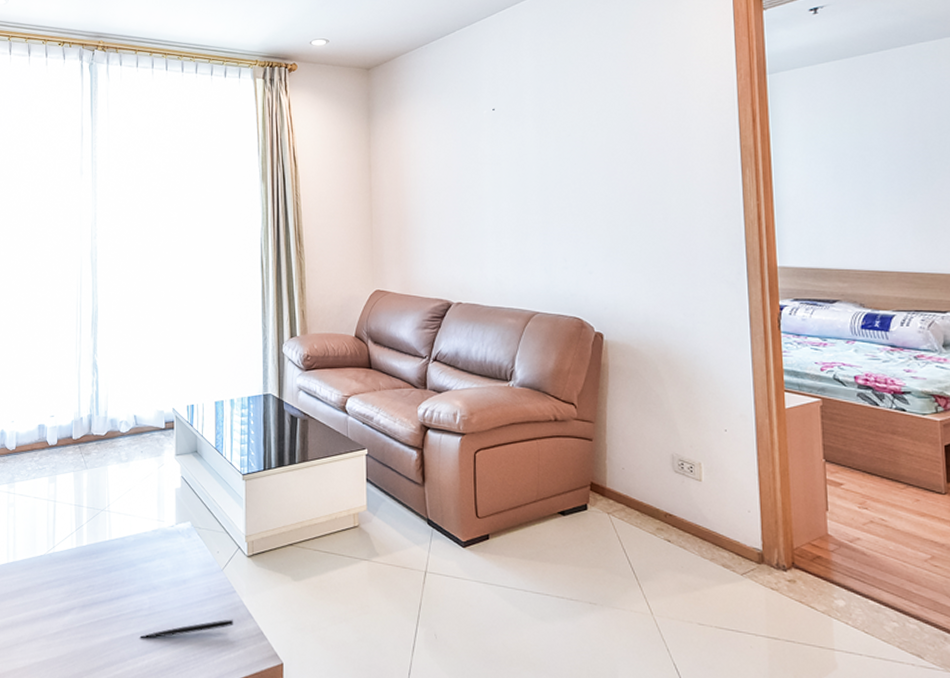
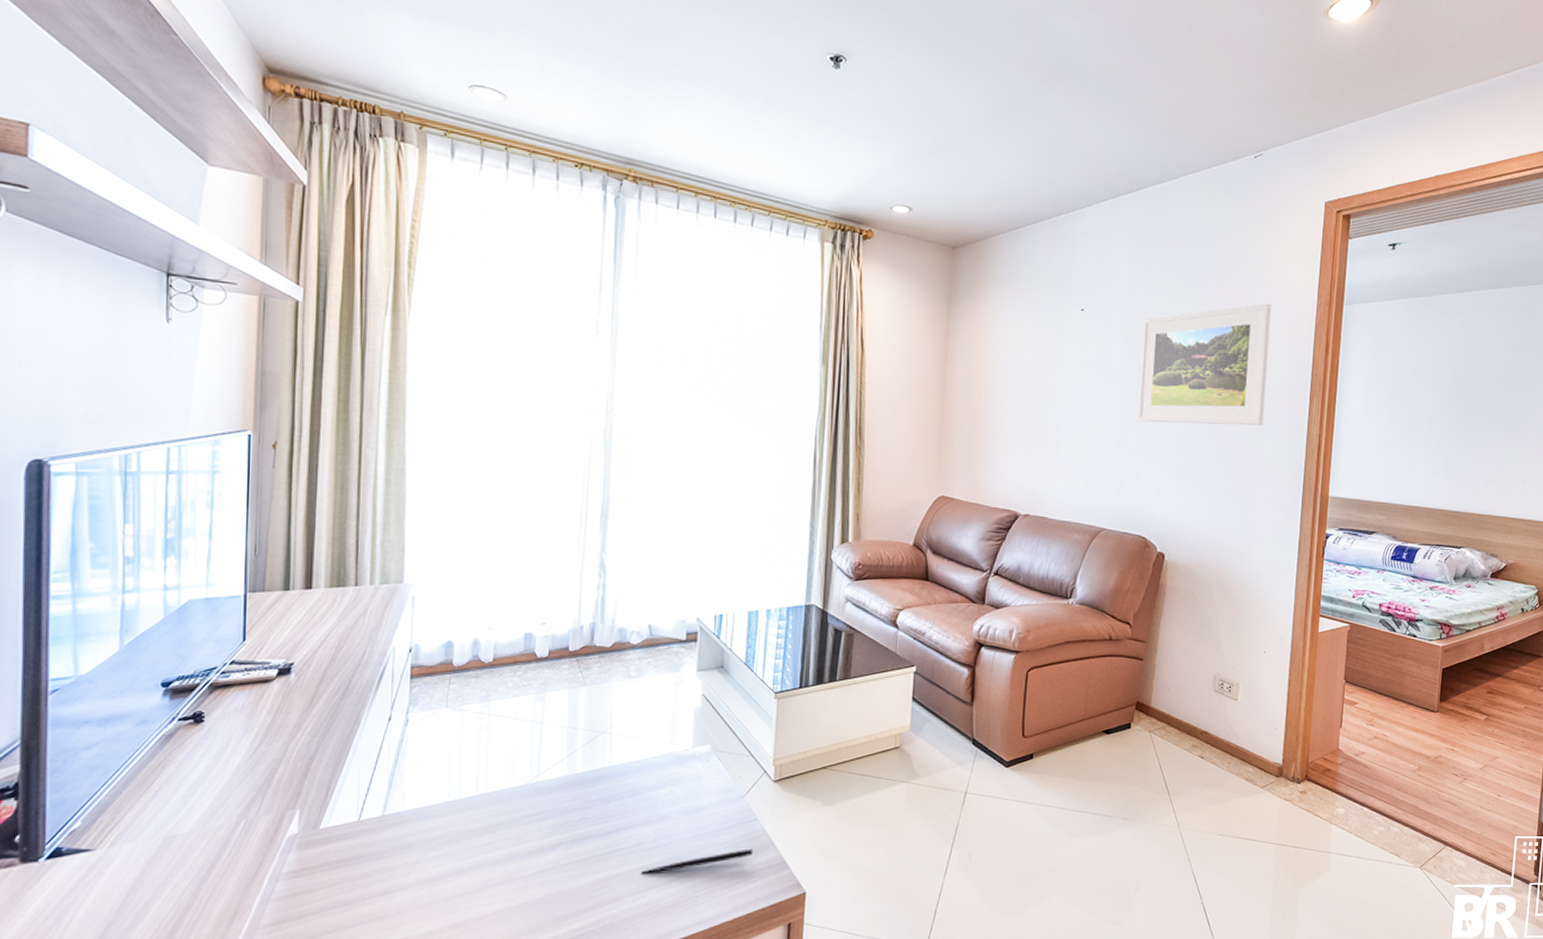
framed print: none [554,82,693,208] -> present [1136,303,1272,426]

